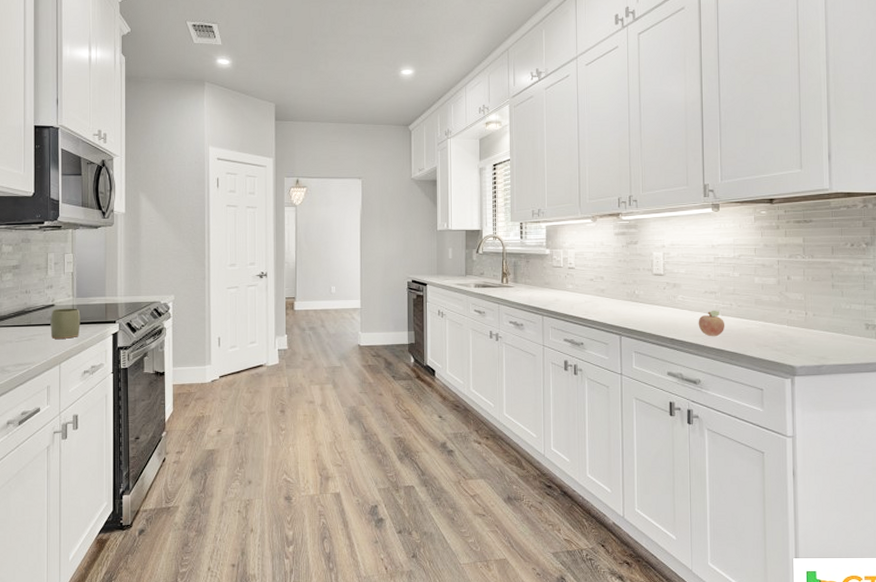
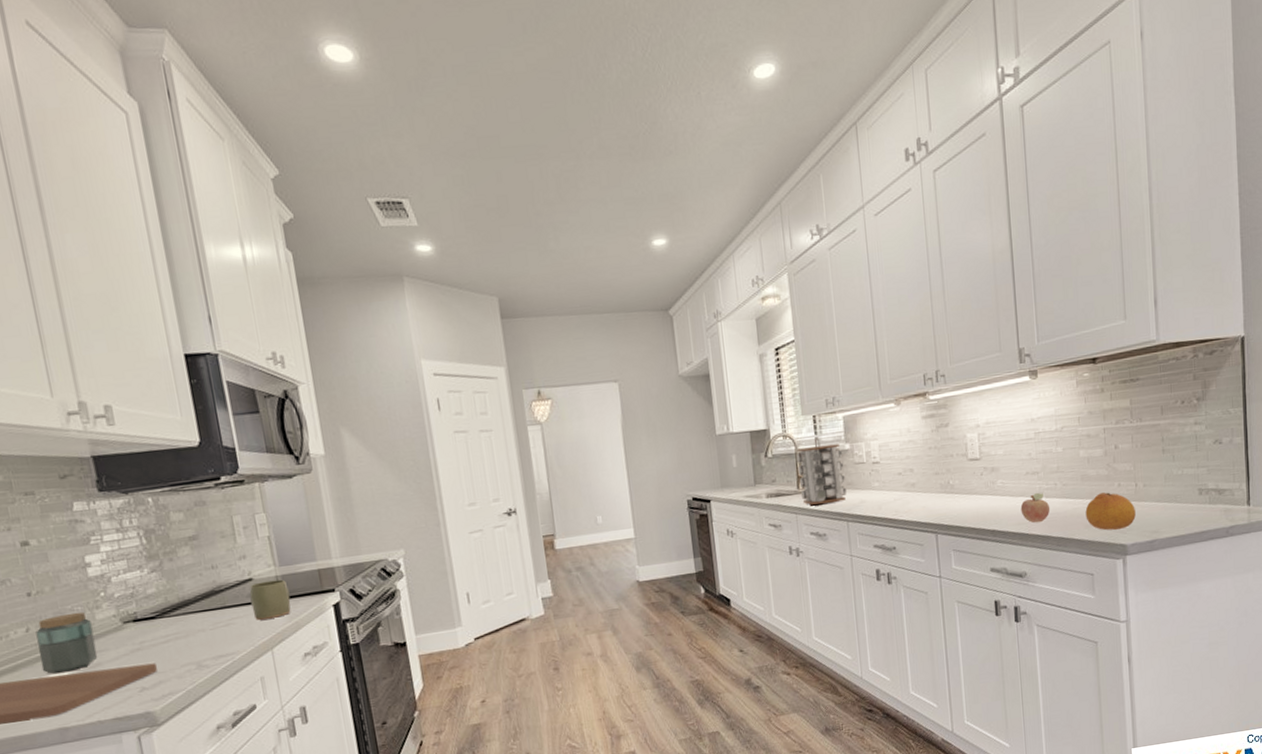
spice rack: none [503,241,544,299] -> present [796,437,847,506]
fruit: none [758,317,805,352] -> present [1085,492,1136,531]

